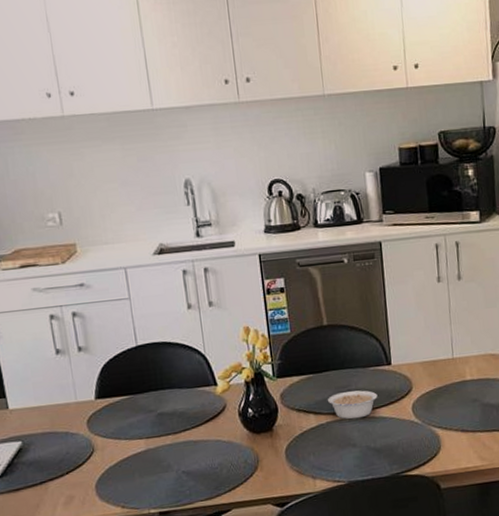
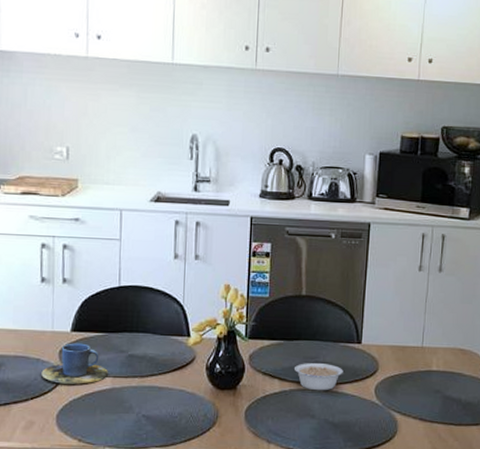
cup: none [72,409,141,454] -> present [41,343,109,384]

